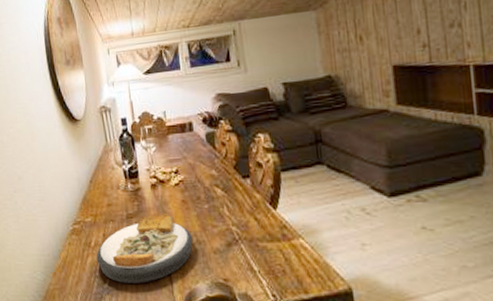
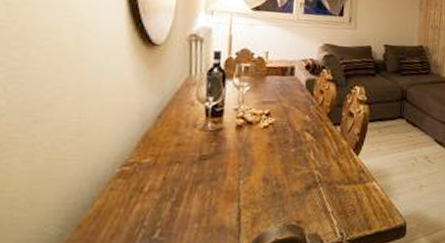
plate: present [96,212,193,283] -> none [147,155,272,232]

